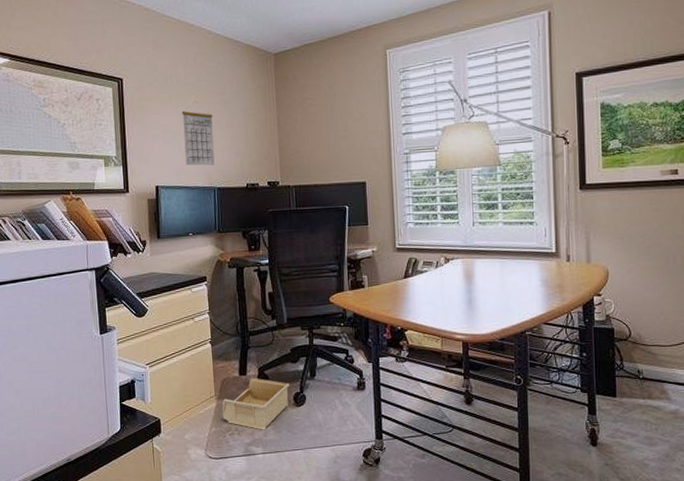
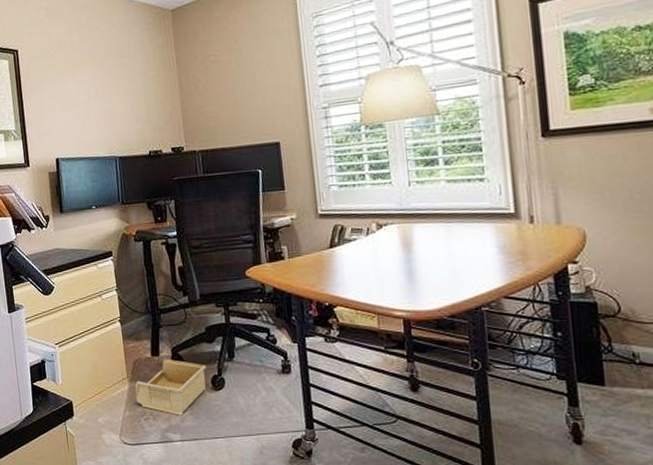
calendar: present [182,101,215,166] -> none [79,67,115,135]

